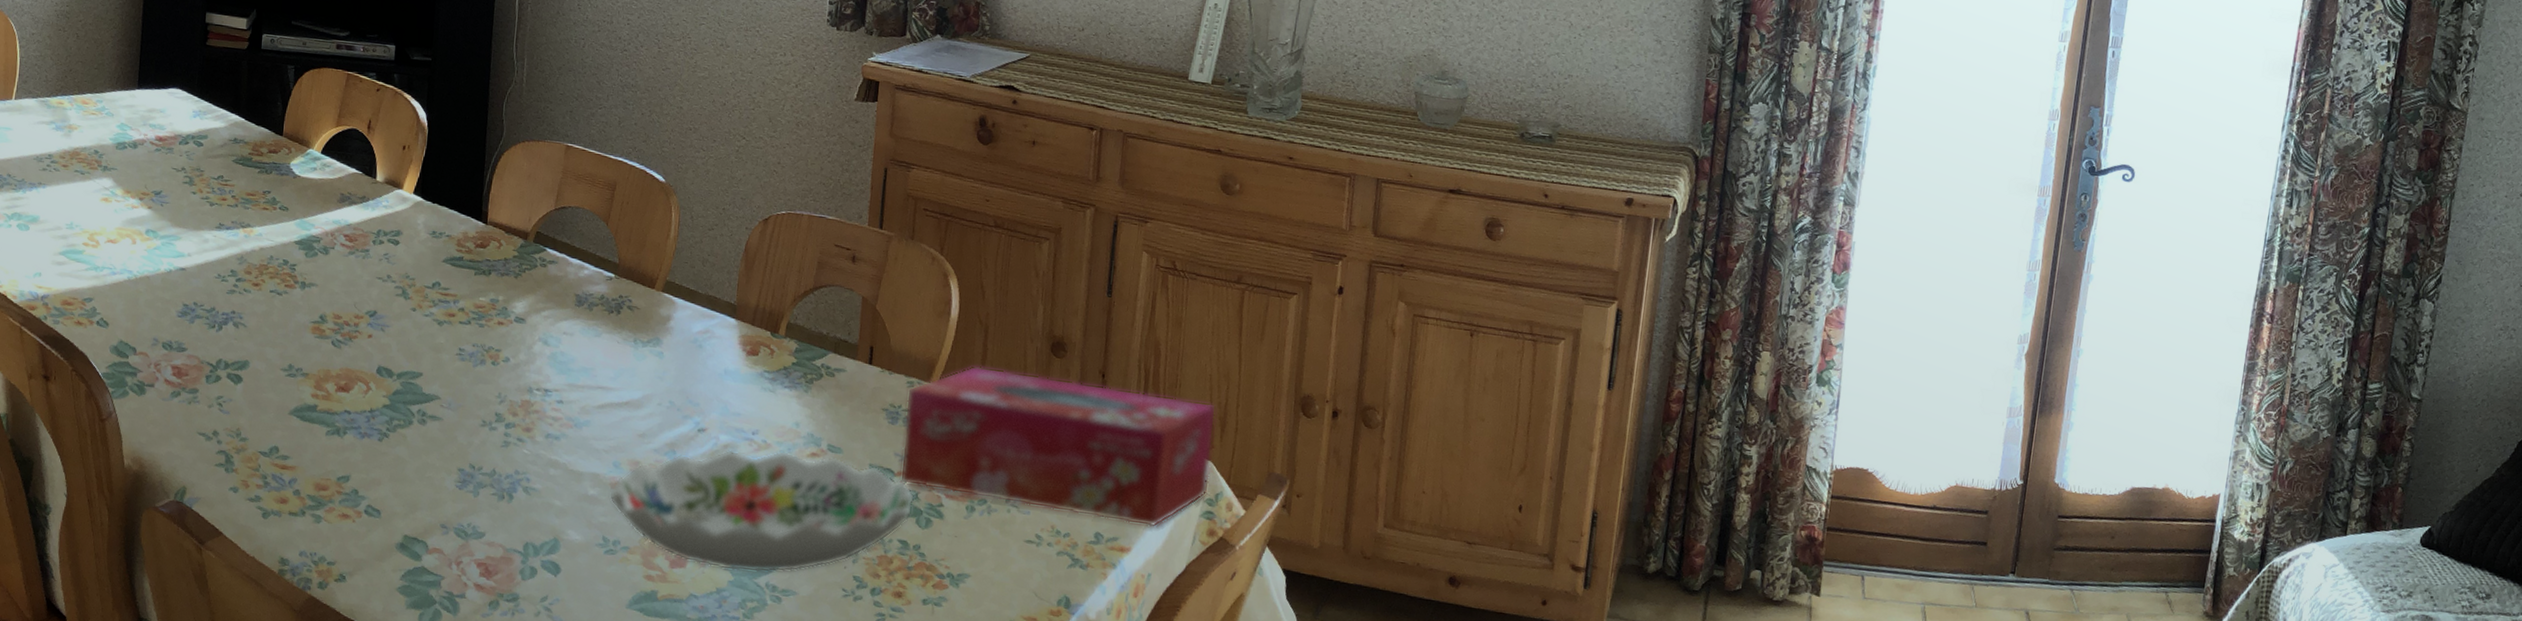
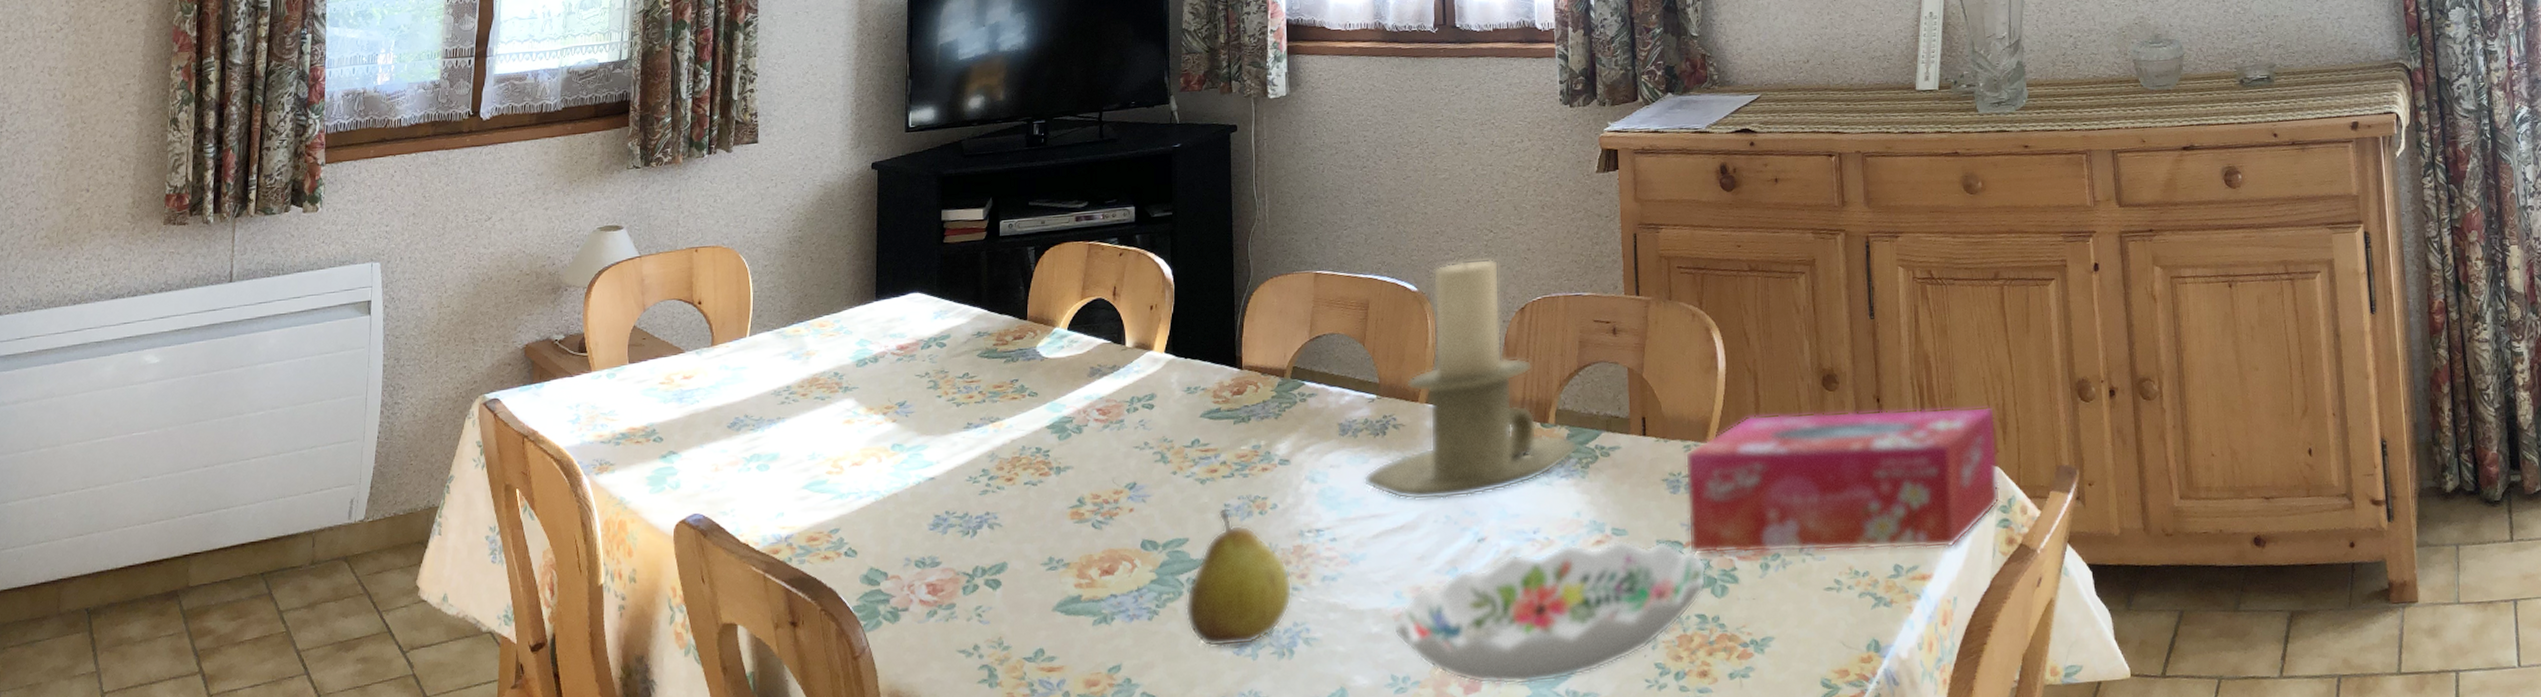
fruit: none [413,352,518,482] -> present [1185,508,1292,648]
candle holder: none [594,161,805,388] -> present [1363,258,1578,501]

